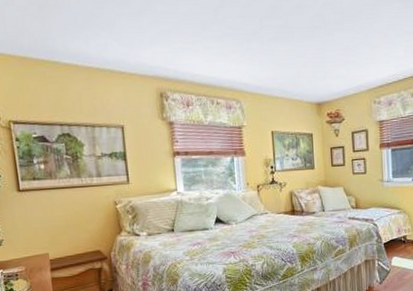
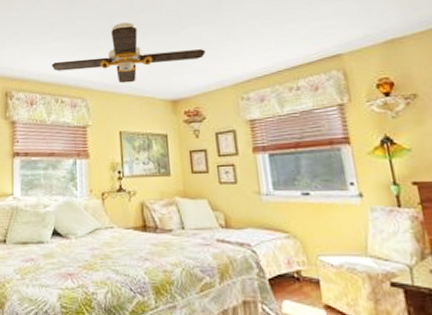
ceiling fan: none [204,25,347,86] -> present [51,22,206,84]

